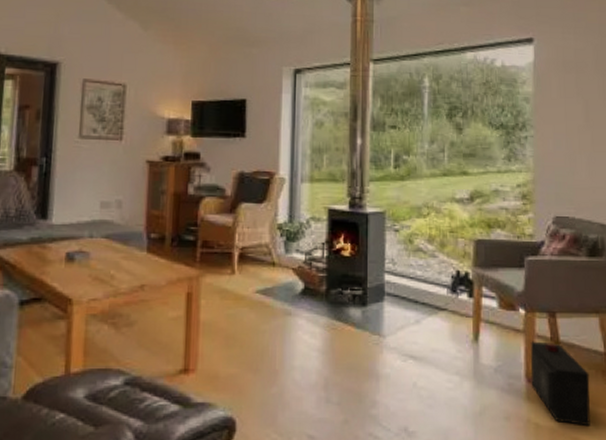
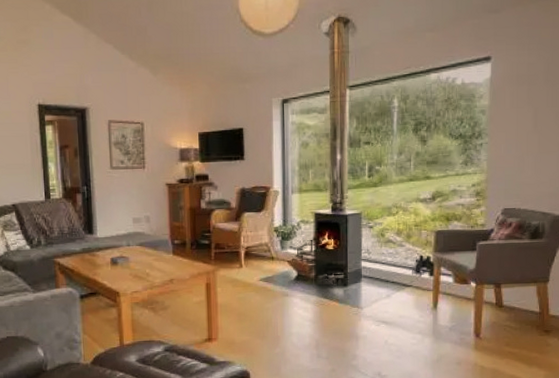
speaker: present [530,341,590,427] -> none [478,306,526,367]

